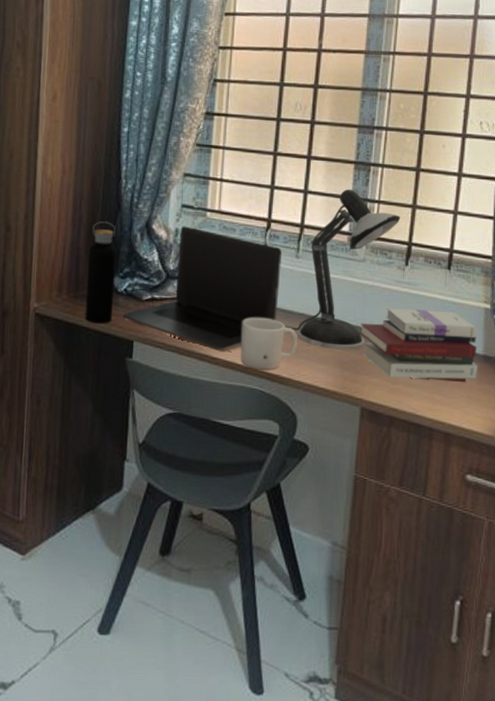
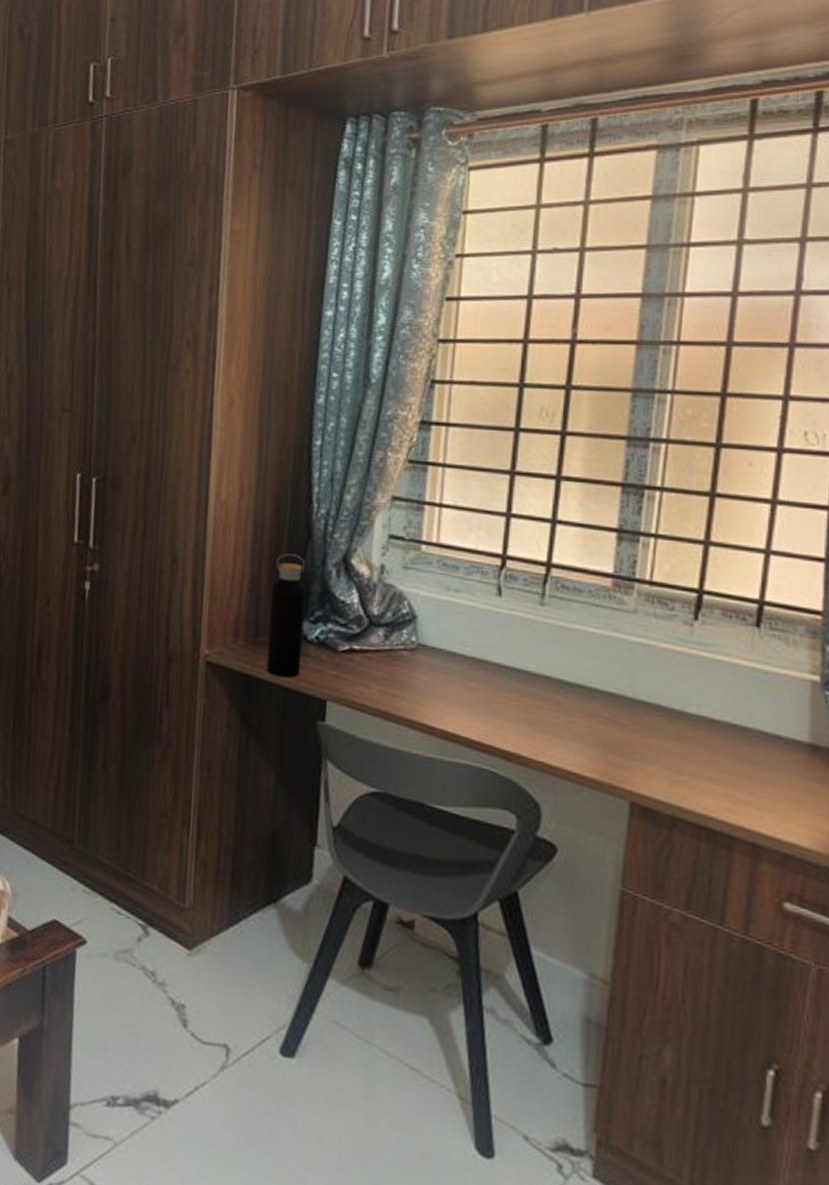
laptop computer: present [122,226,282,352] -> none [313,561,521,721]
mug: present [240,317,298,371] -> none [464,678,543,748]
desk lamp: present [285,189,401,351] -> none [525,518,687,728]
books: present [359,308,478,383] -> none [628,674,802,780]

